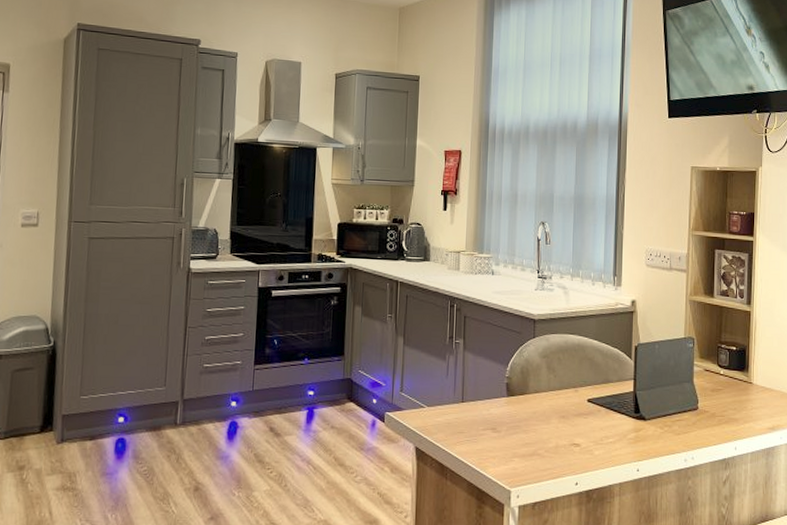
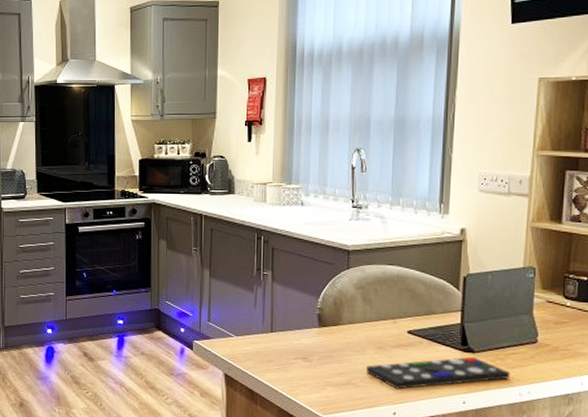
remote control: none [551,424,677,459] -> present [366,356,511,389]

